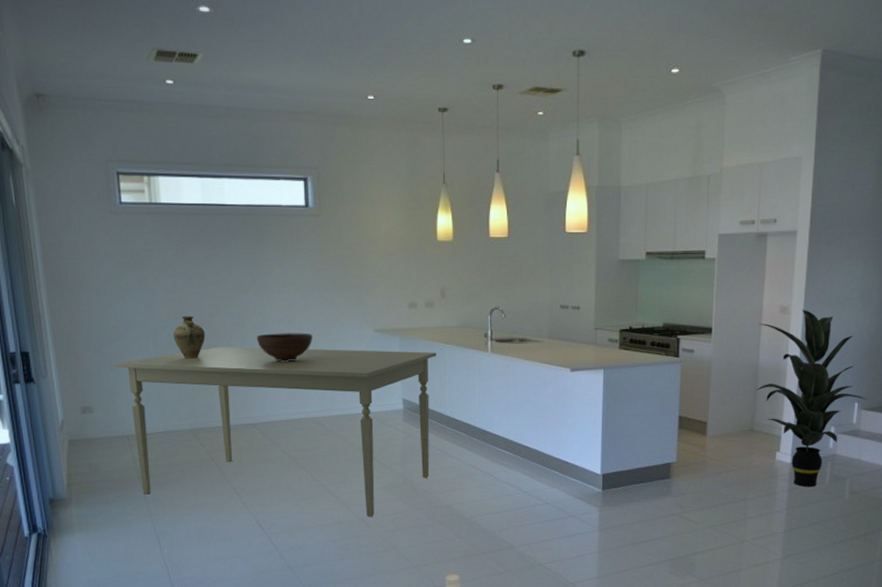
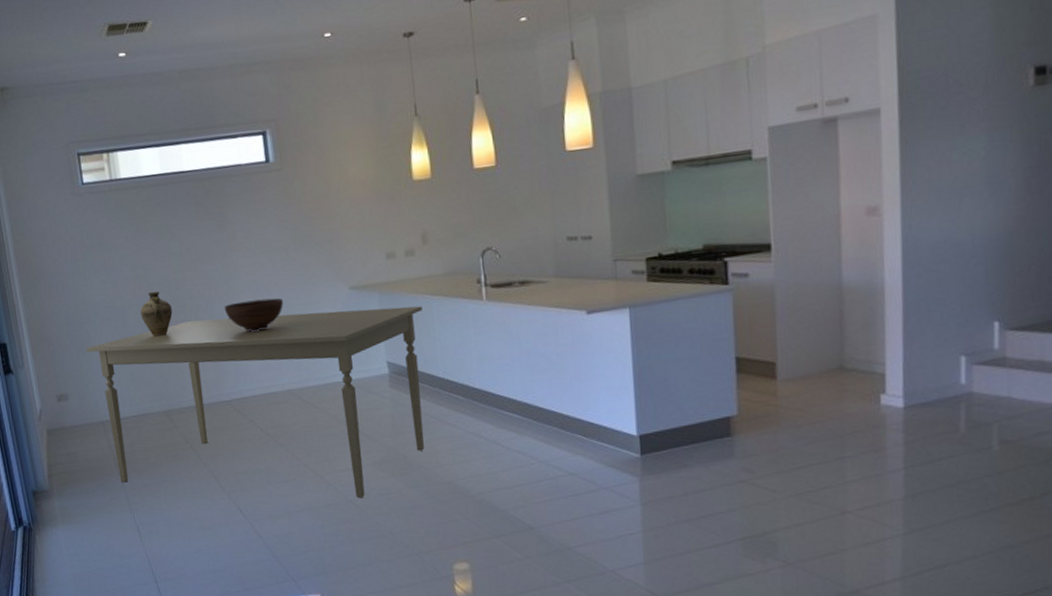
indoor plant: present [756,309,868,487] -> none [837,206,1014,438]

